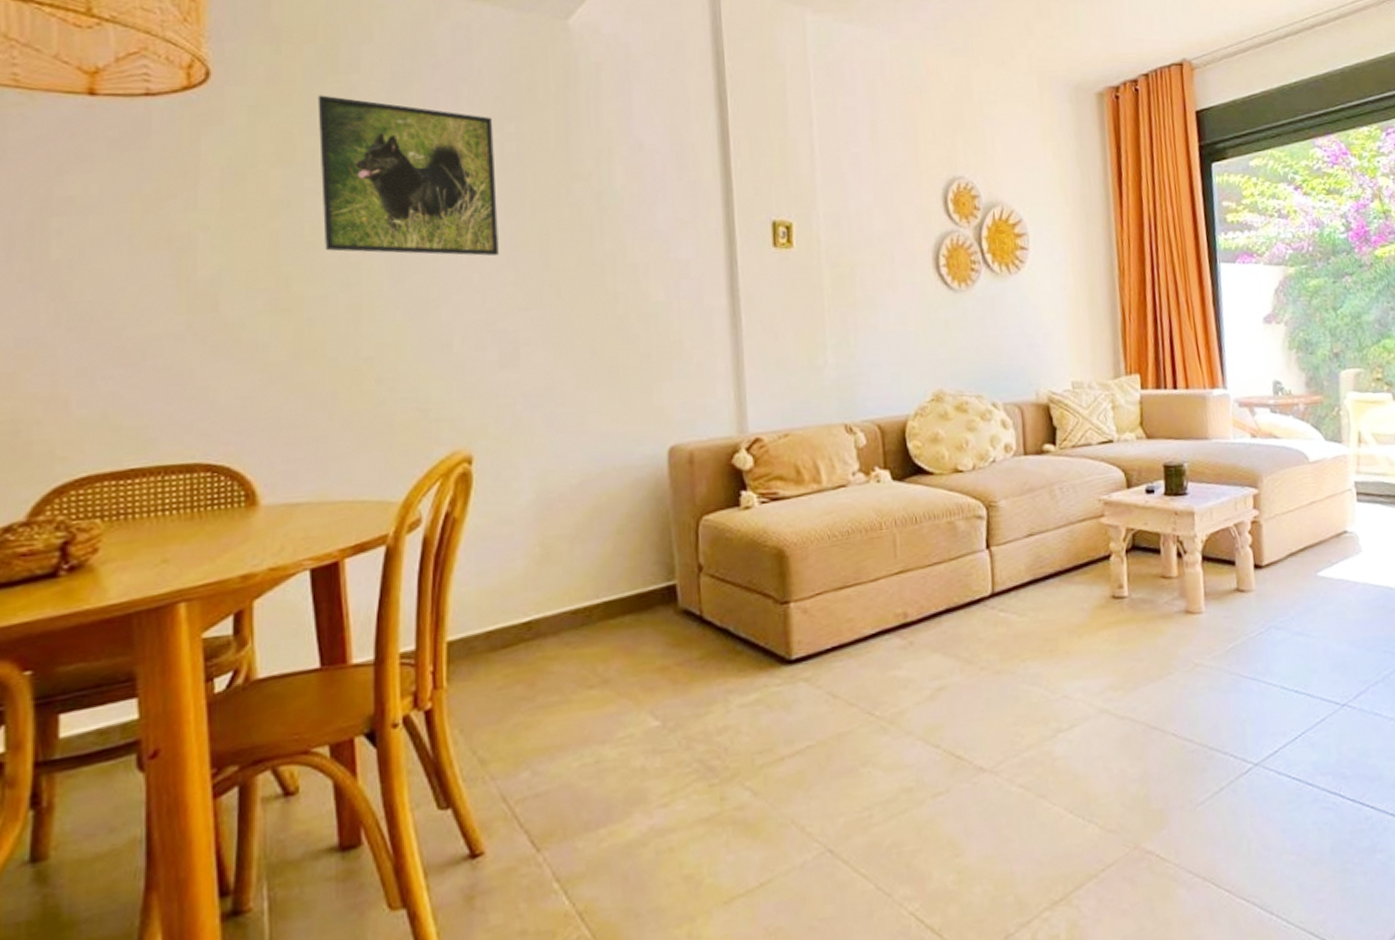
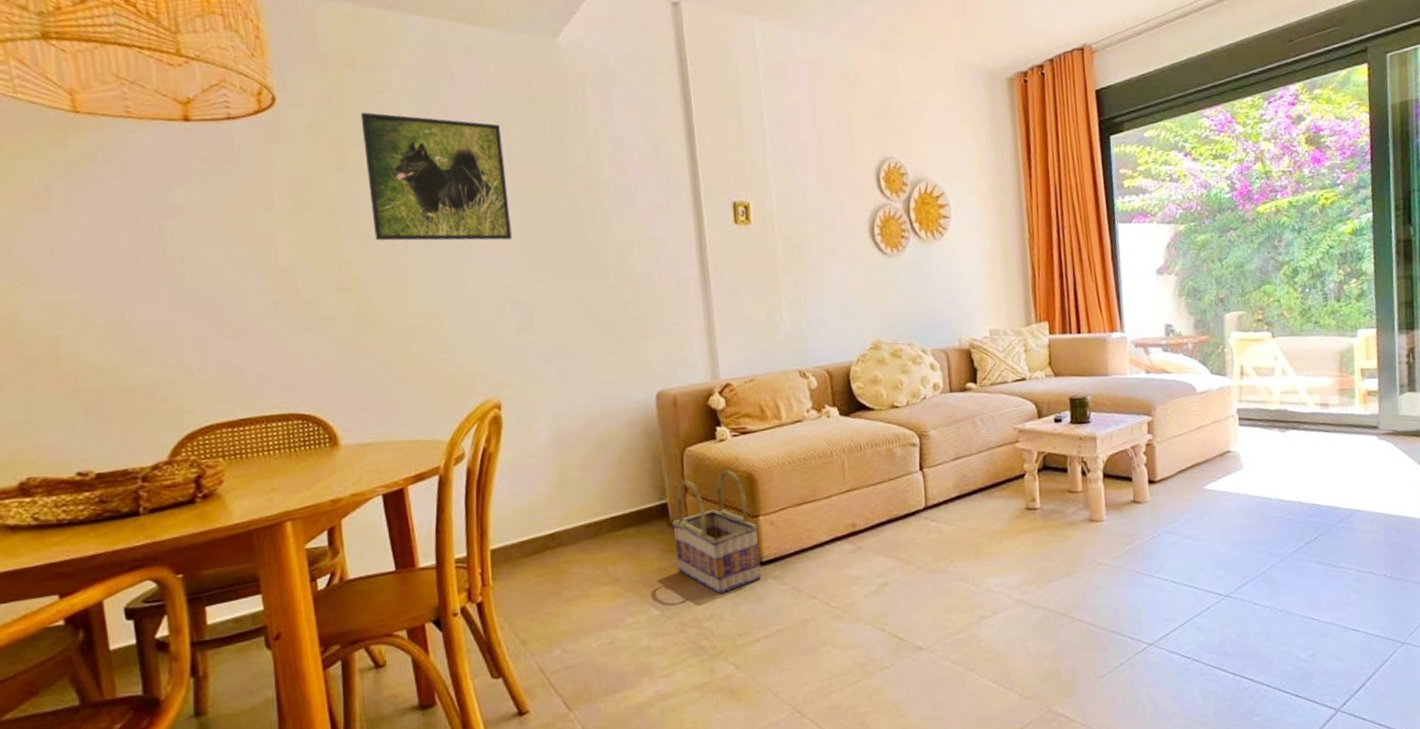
basket: none [680,543,790,701] -> present [671,469,762,595]

